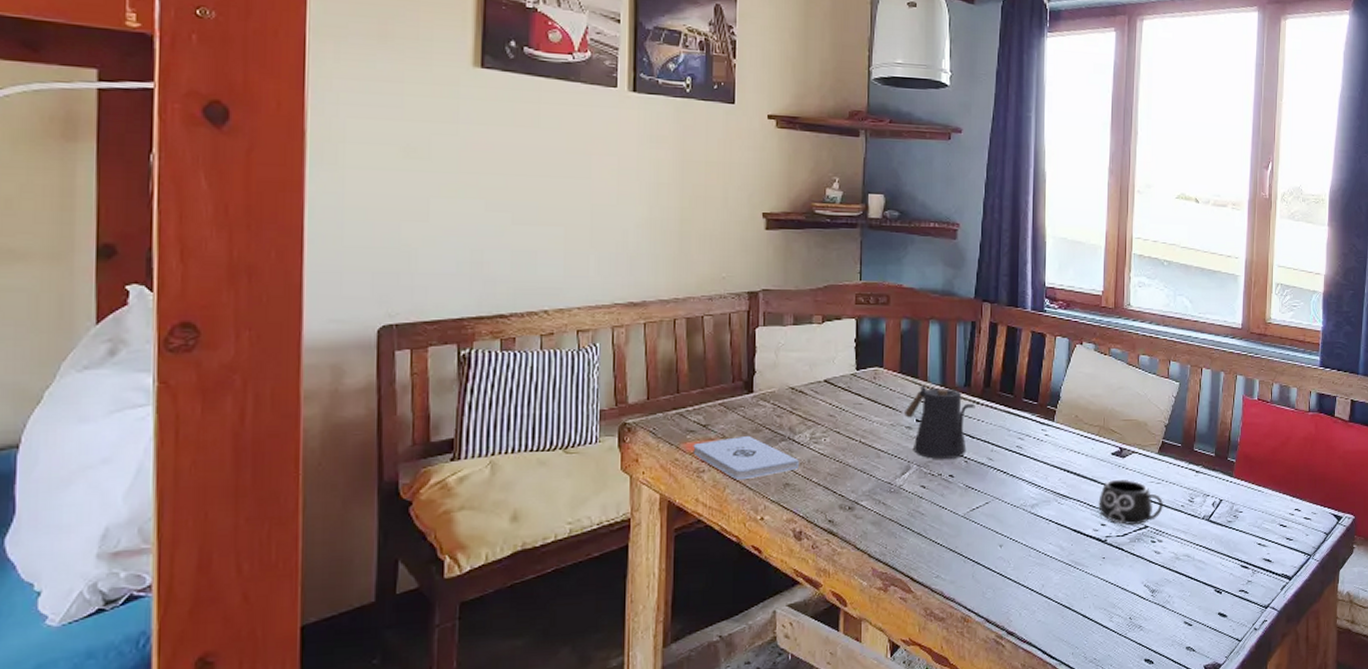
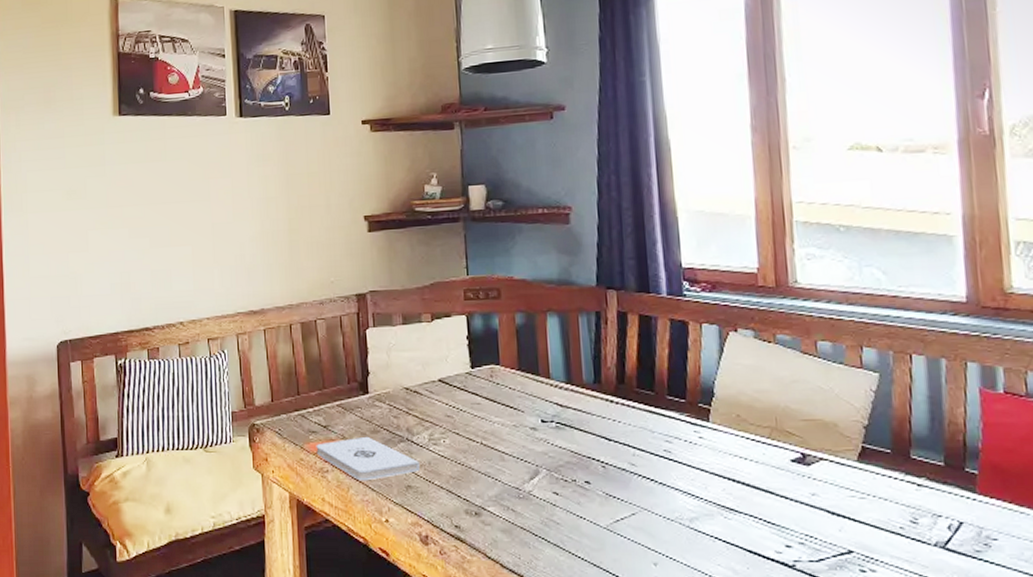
kettle: present [905,386,975,459] -> none [527,383,609,463]
mug: present [1098,479,1163,525] -> none [779,491,873,548]

